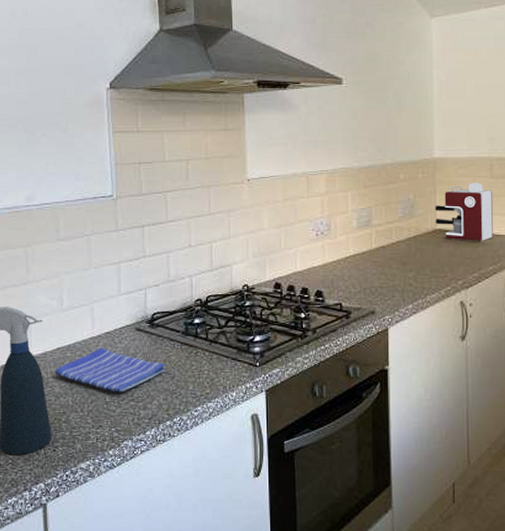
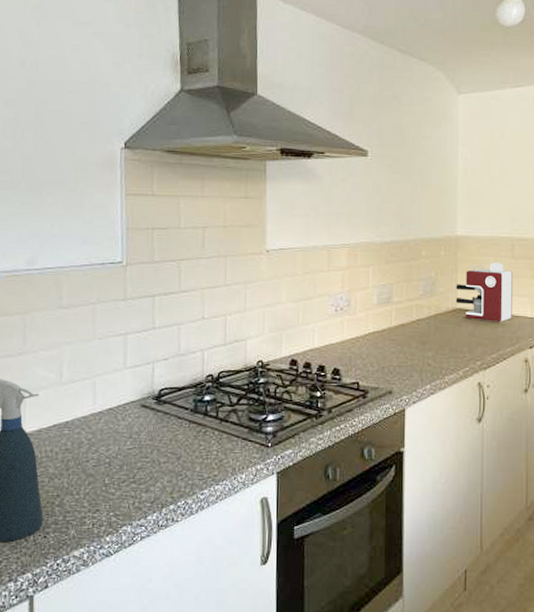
dish towel: present [55,348,165,392] -> none [50,425,171,474]

